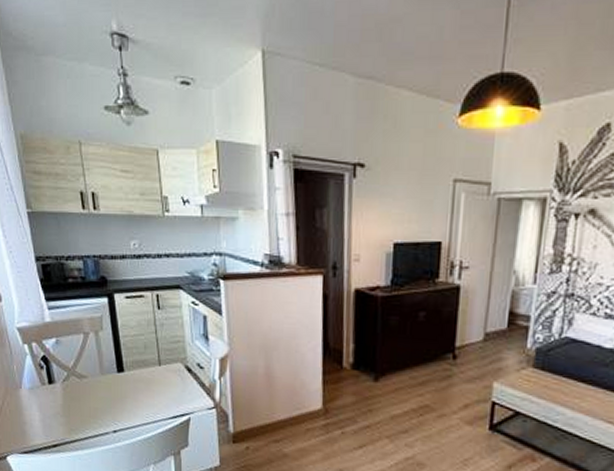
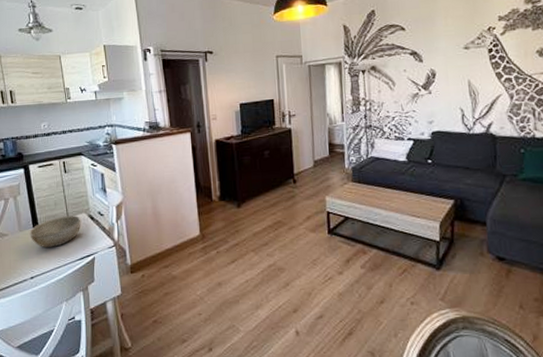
bowl: none [113,362,176,400] -> present [29,214,81,248]

